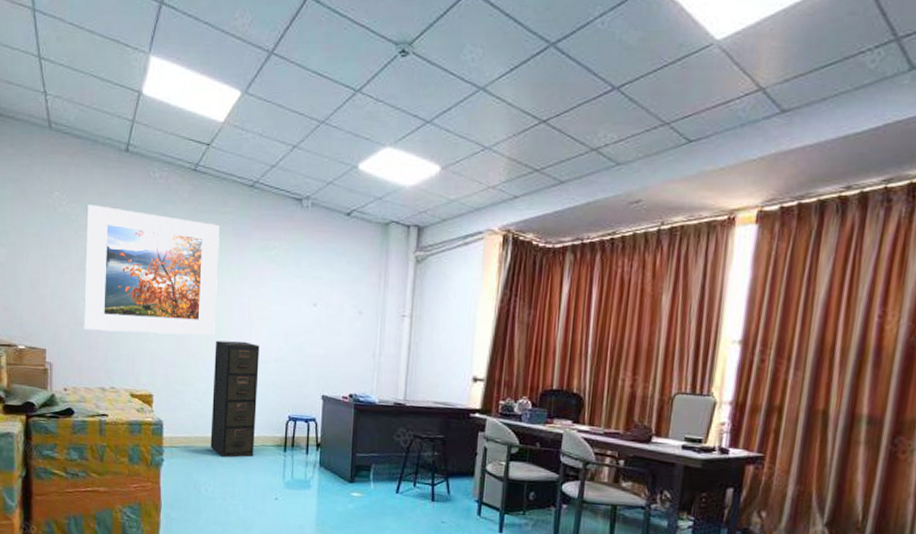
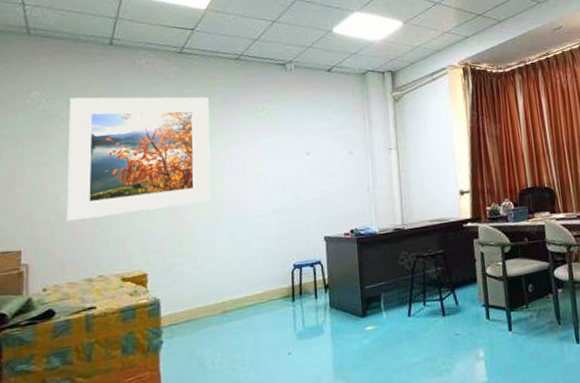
filing cabinet: present [210,340,260,458] -> none [211,200,262,324]

